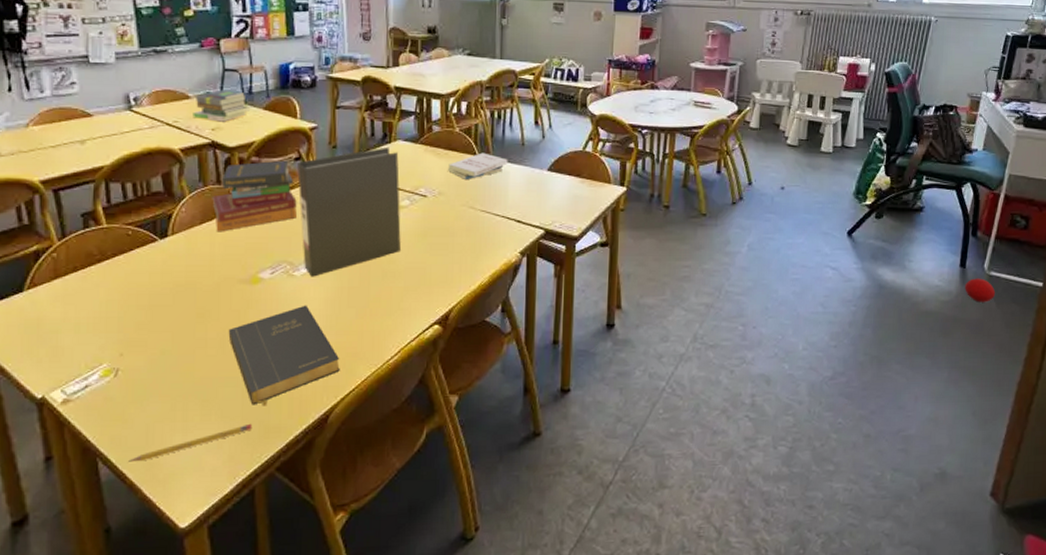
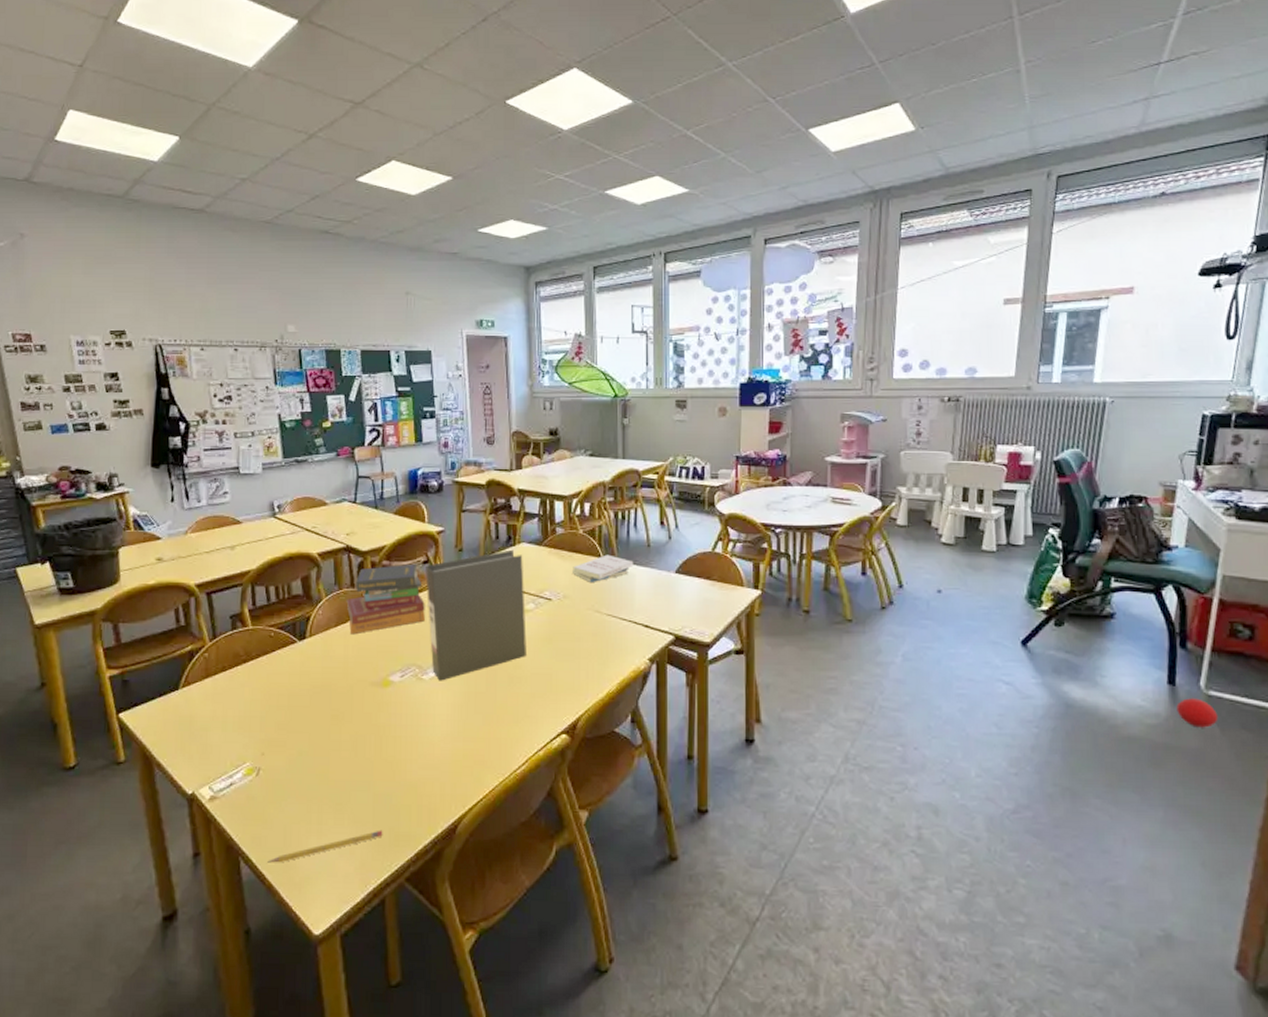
books: present [193,89,251,122] -> none [329,496,382,527]
book: present [228,305,340,406] -> none [360,709,468,813]

